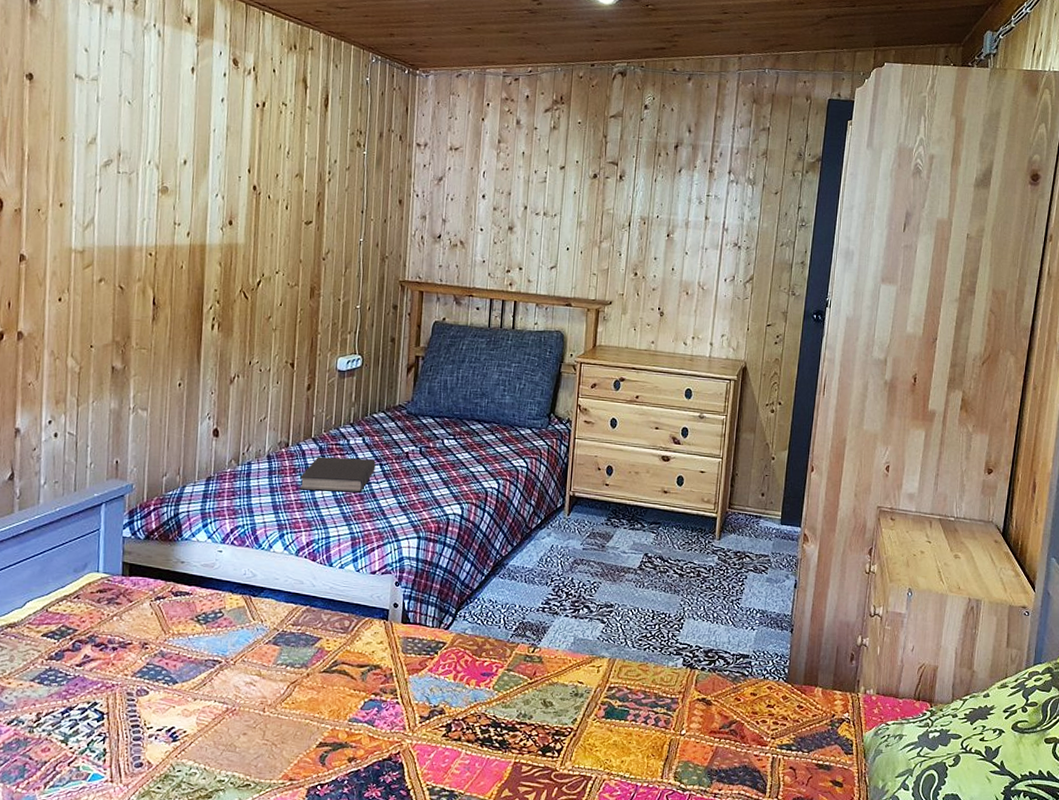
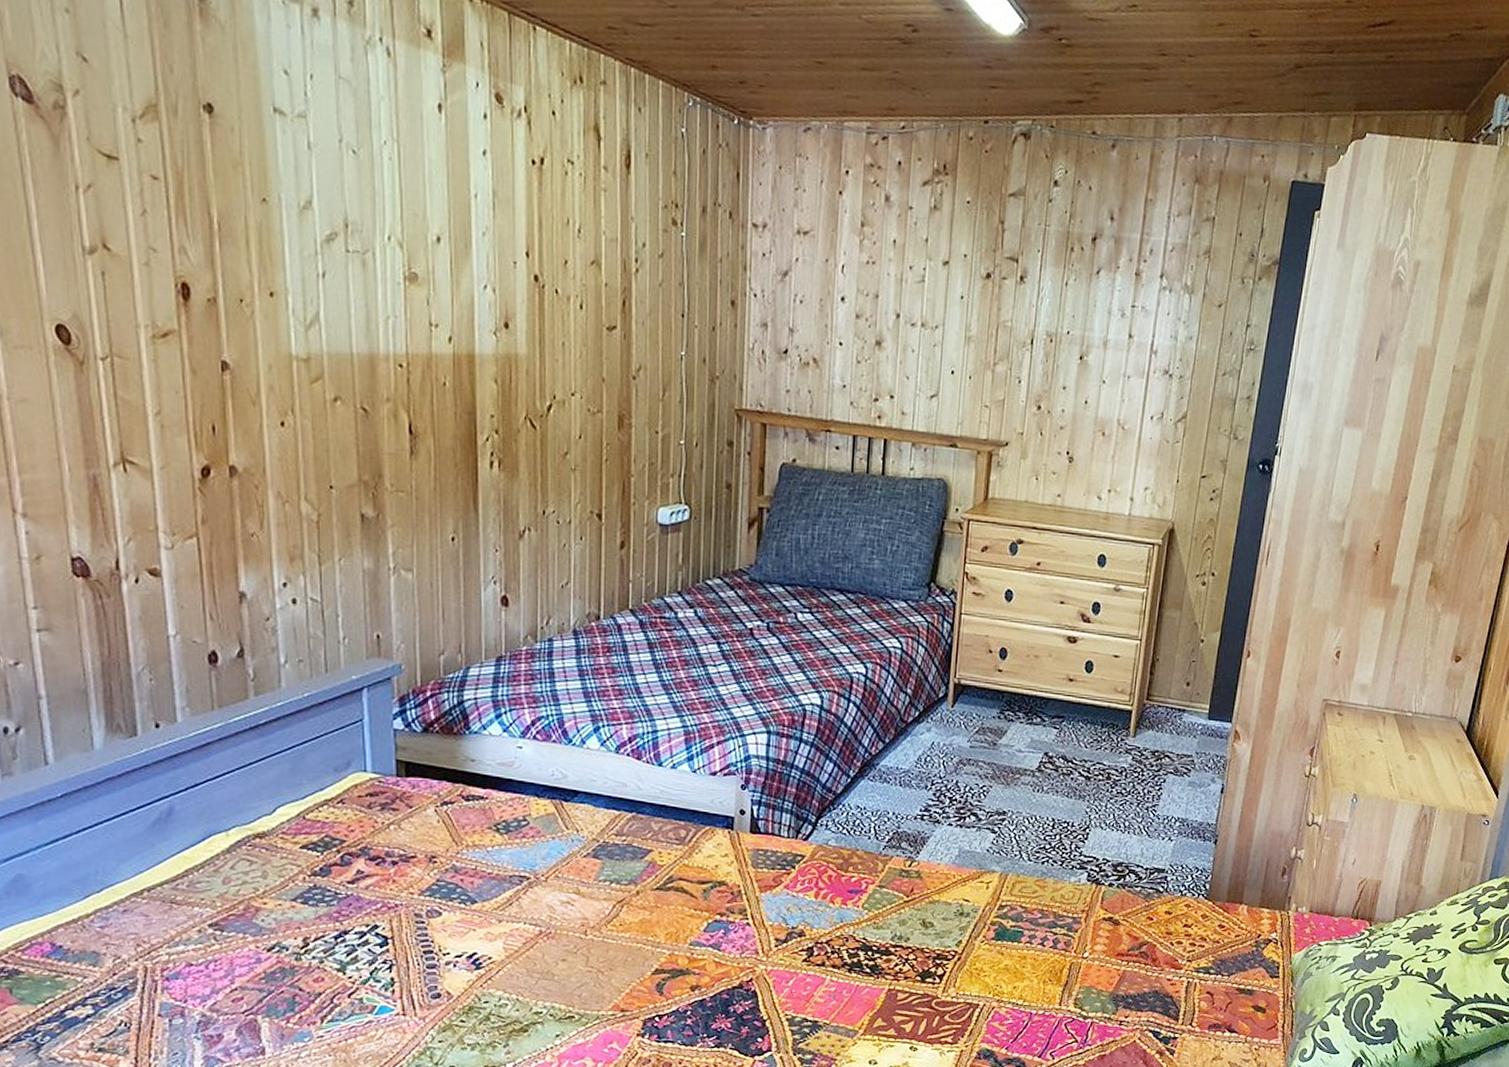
book: present [299,457,376,493] -> none [616,632,712,678]

